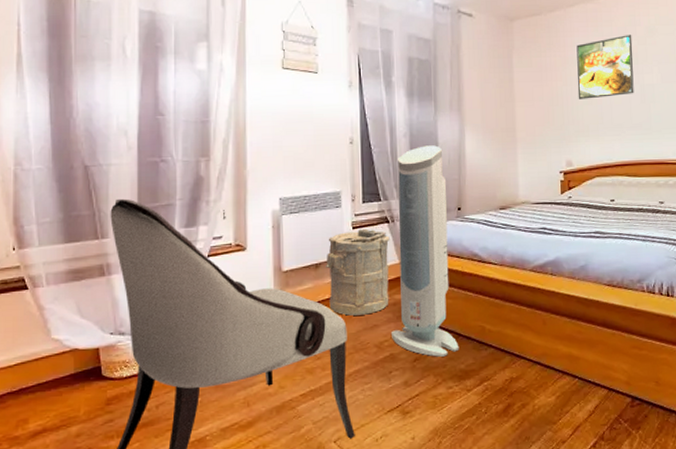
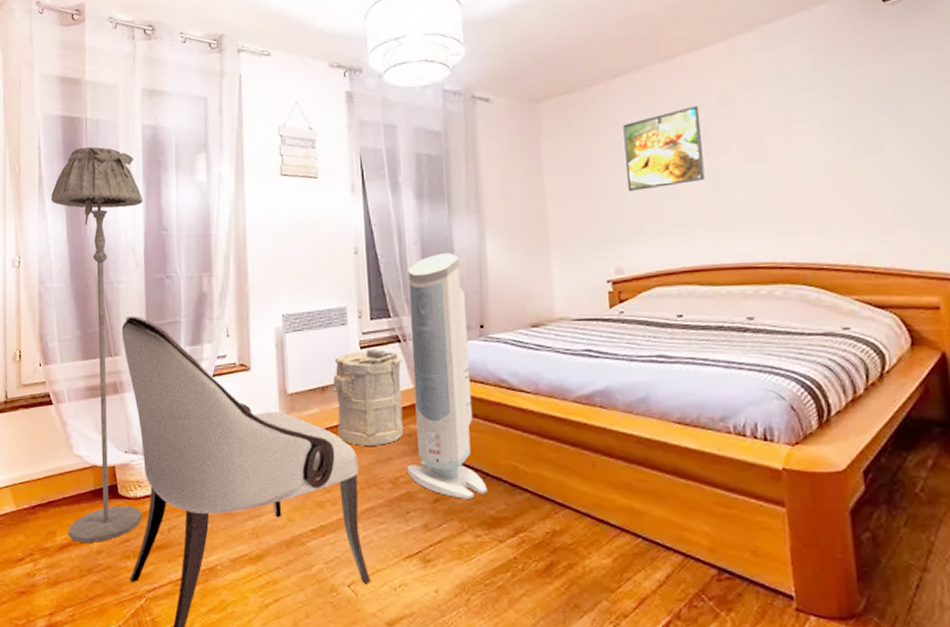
floor lamp: none [32,26,138,428] -> present [51,146,143,544]

